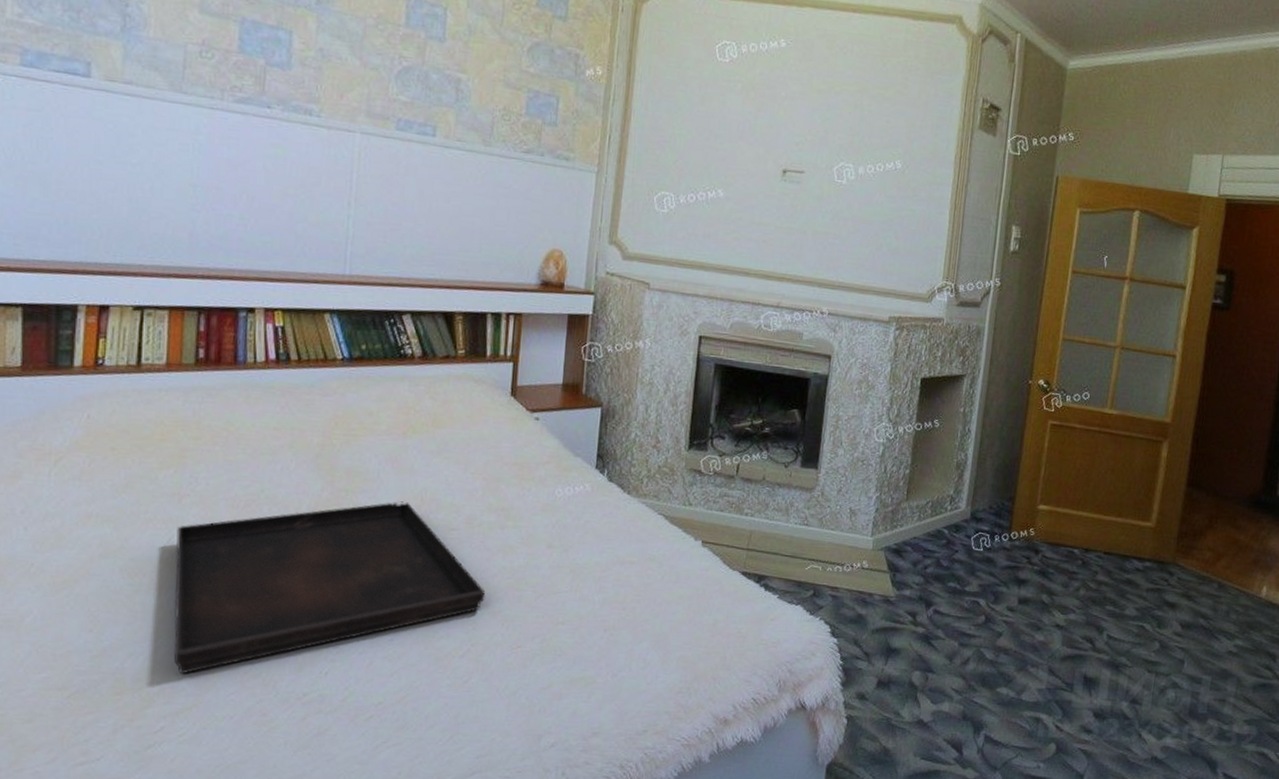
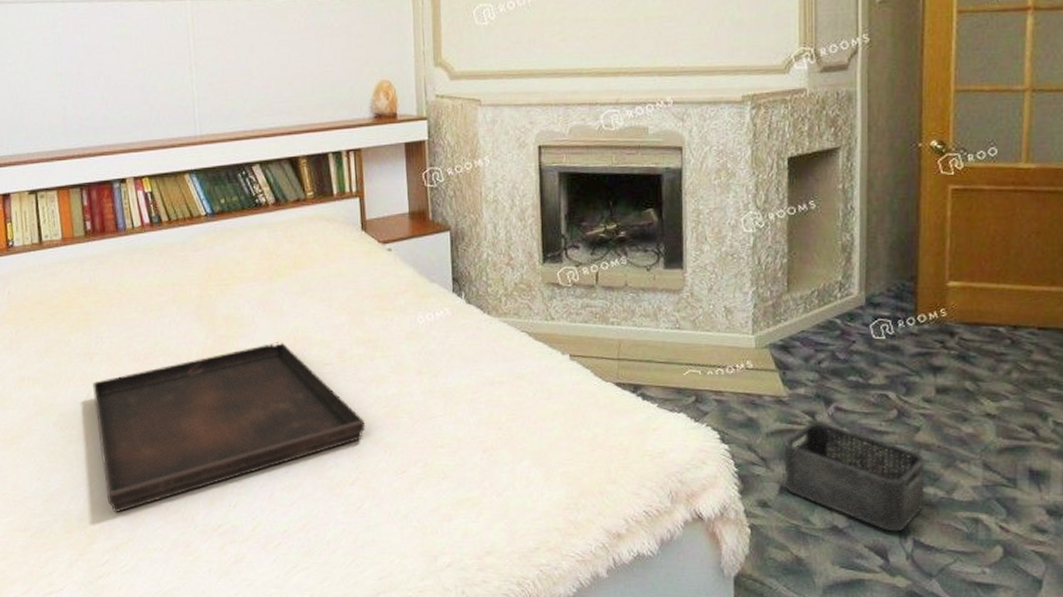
storage bin: none [882,622,1003,727] -> present [784,421,925,532]

